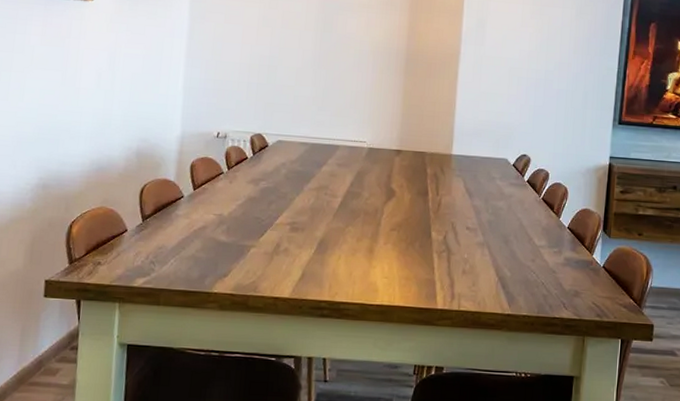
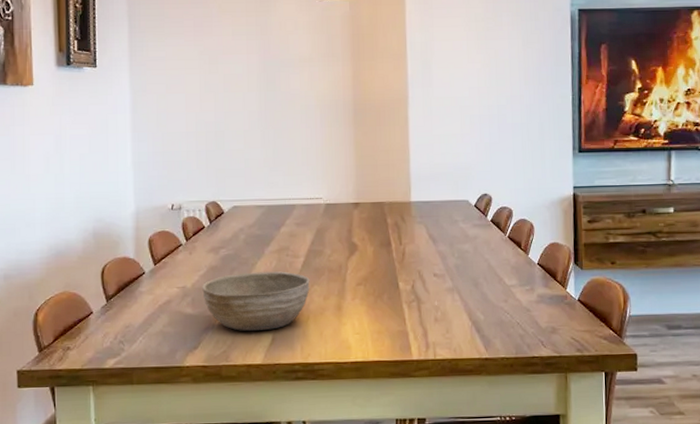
bowl: none [238,207,345,266] -> present [202,271,310,332]

